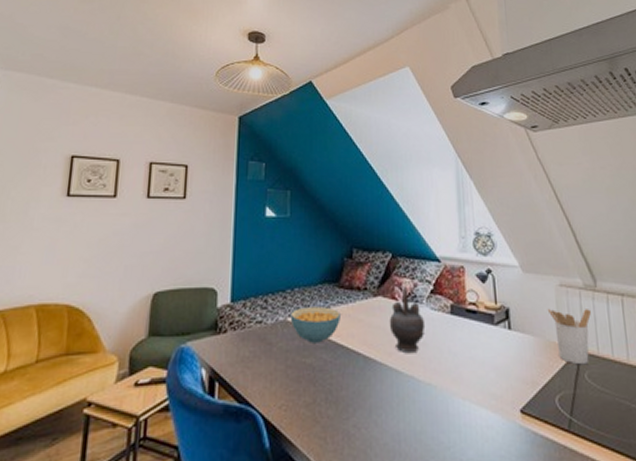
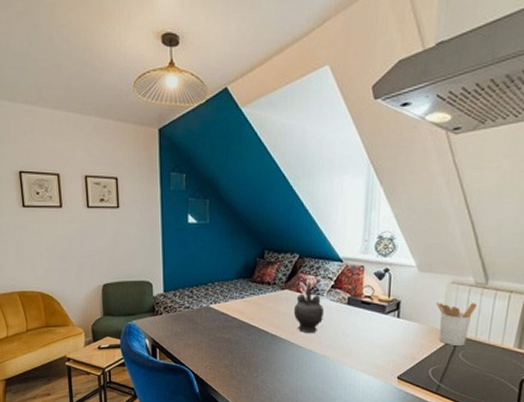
cereal bowl: present [290,307,340,343] -> none [212,297,253,324]

